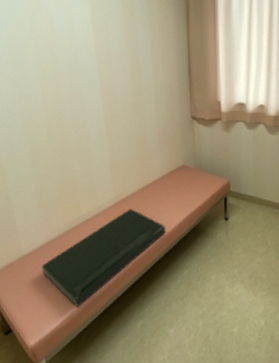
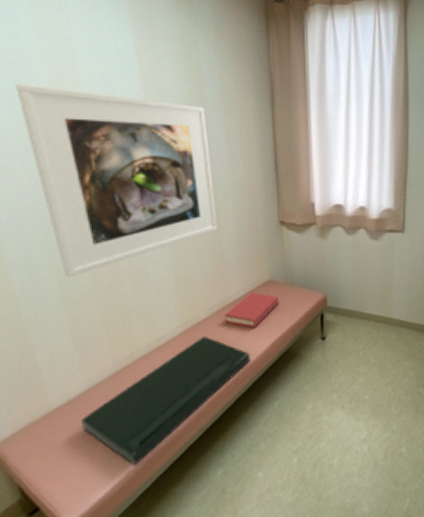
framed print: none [10,13,143,156] -> present [16,83,218,278]
hardback book: none [146,174,189,206] -> present [224,291,279,329]

